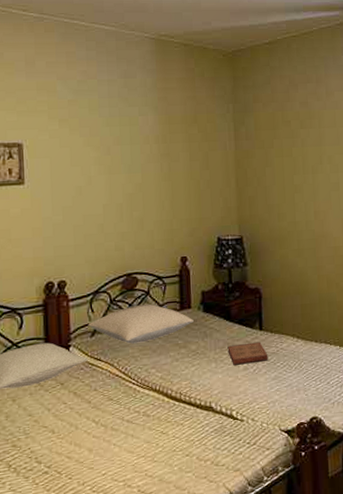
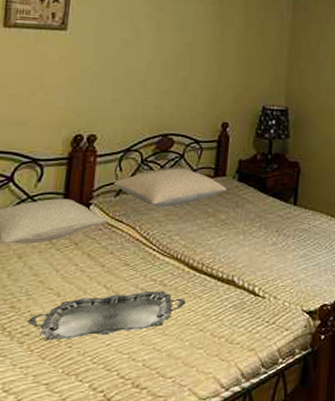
serving tray: none [29,421,169,474] -> present [27,291,186,340]
book: present [227,342,268,365] -> none [258,217,299,239]

